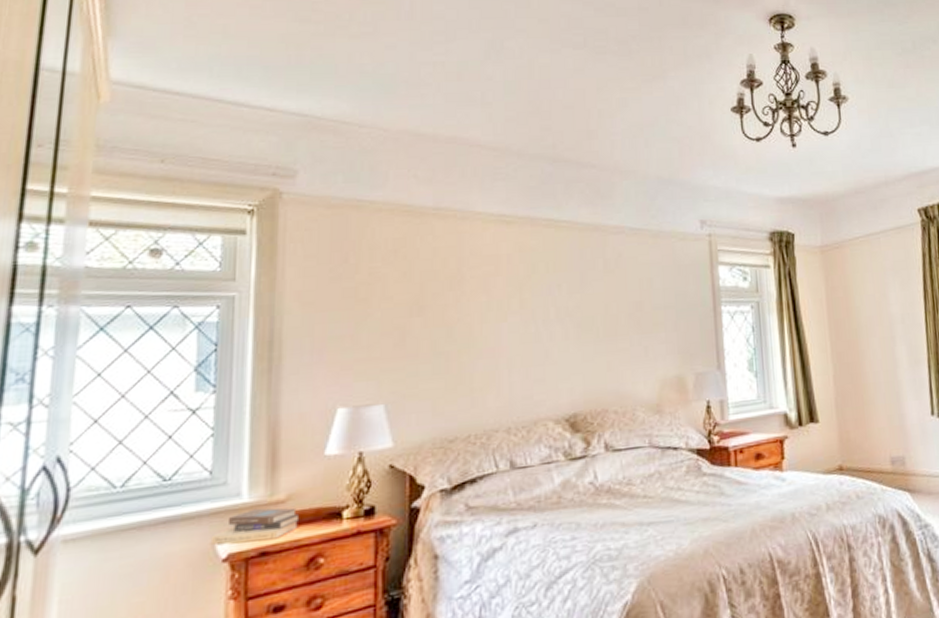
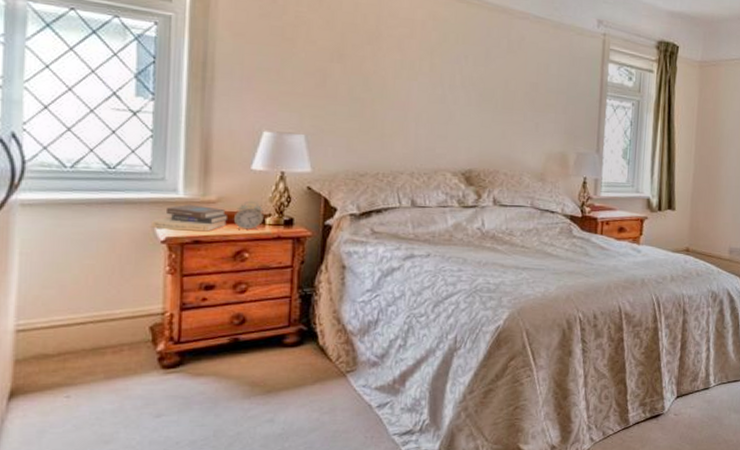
alarm clock: none [305,493,340,530] -> present [233,201,264,230]

